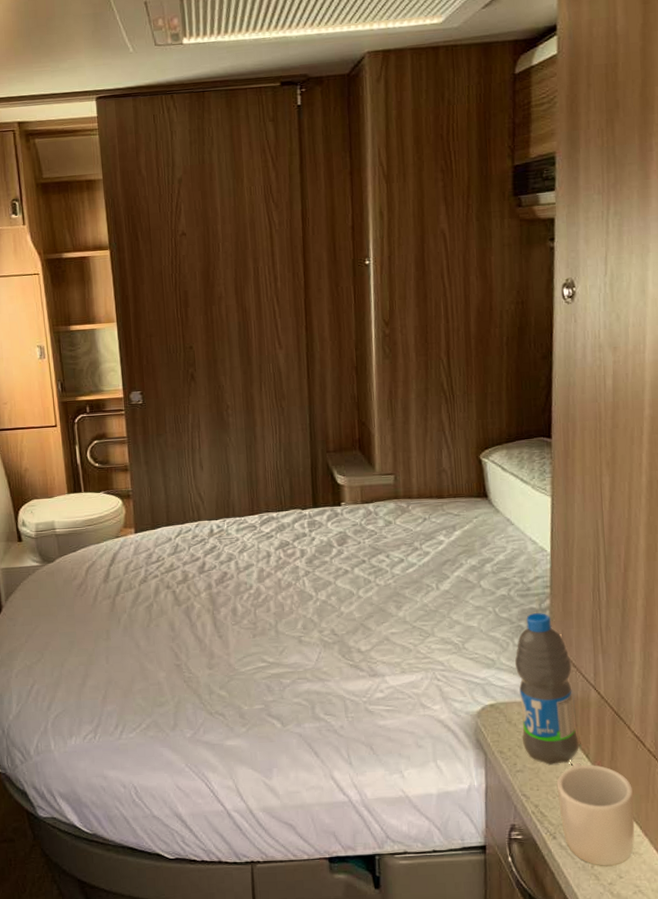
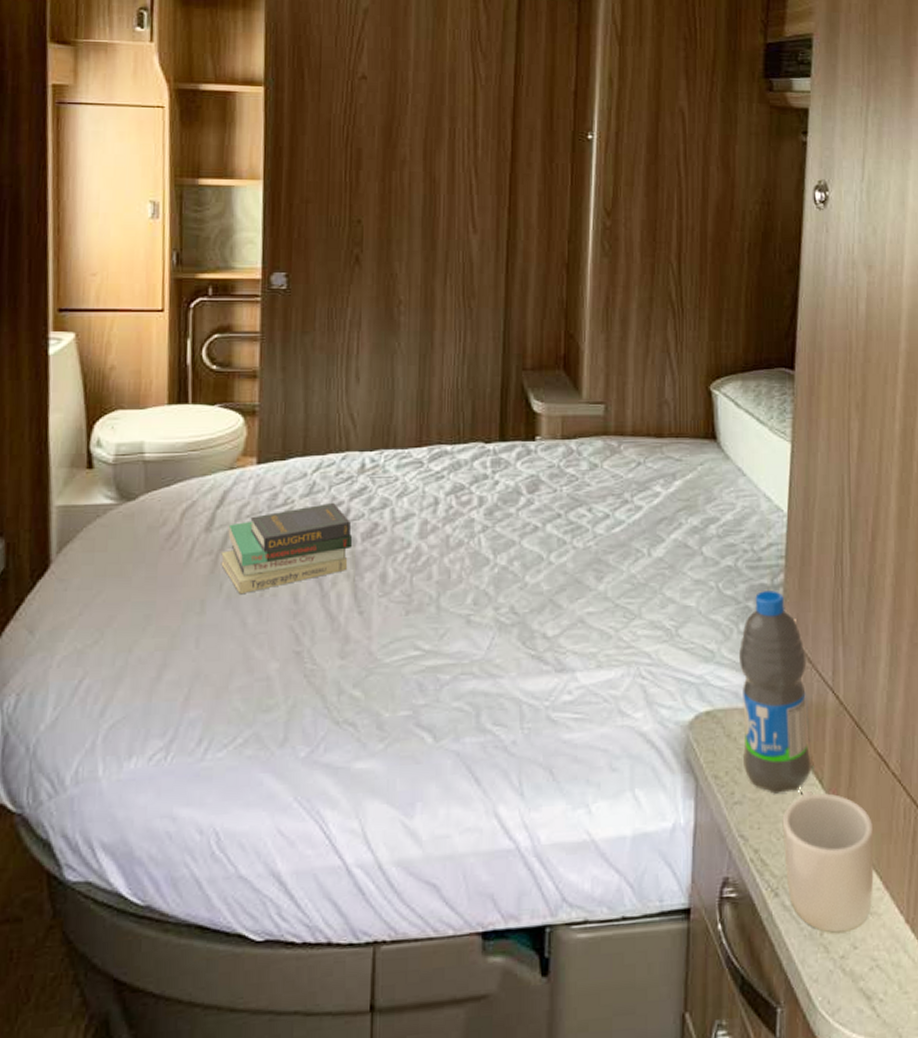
books: none [117,558,209,626] -> present [221,502,352,595]

